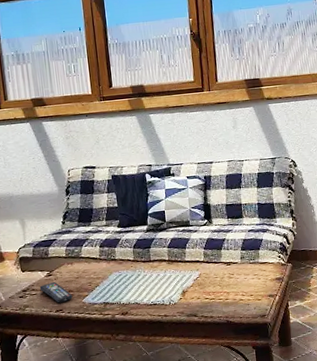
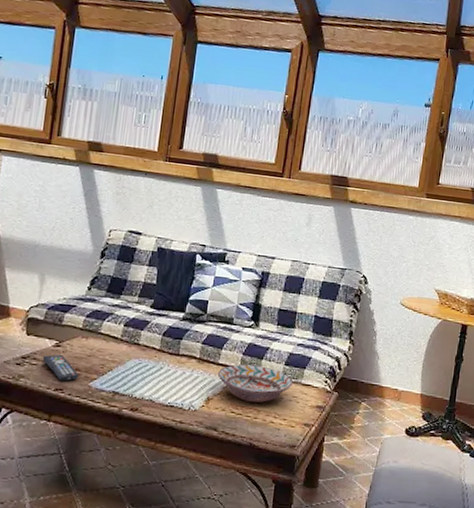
decorative bowl: none [187,255,252,287] -> present [218,364,293,403]

